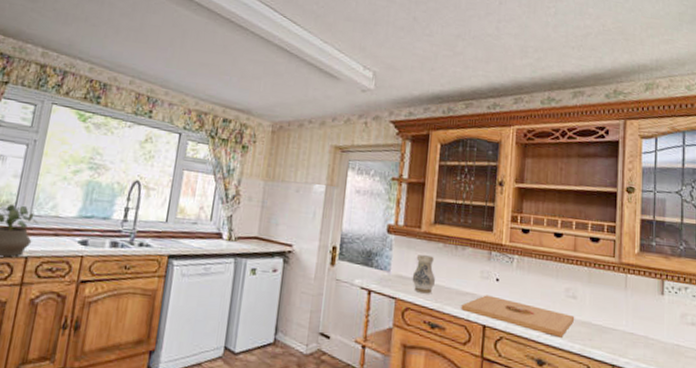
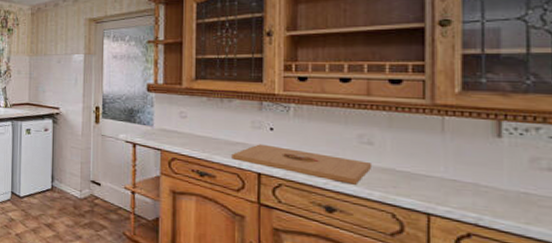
ceramic pitcher: present [412,255,436,294] -> none [176,109,202,145]

